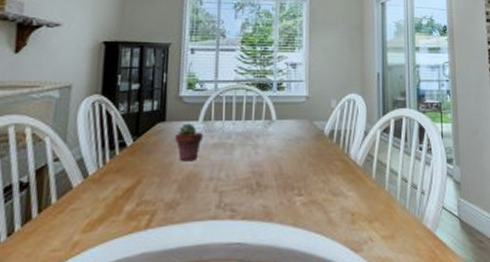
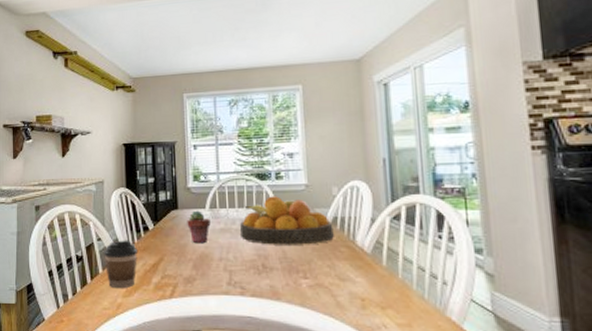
coffee cup: none [61,159,108,223] -> present [104,240,137,289]
fruit bowl: none [234,108,330,161] -> present [239,196,334,245]

